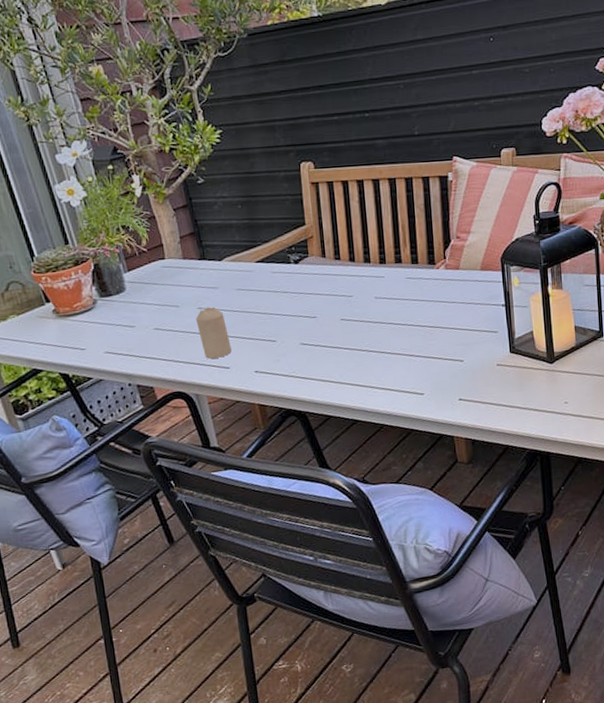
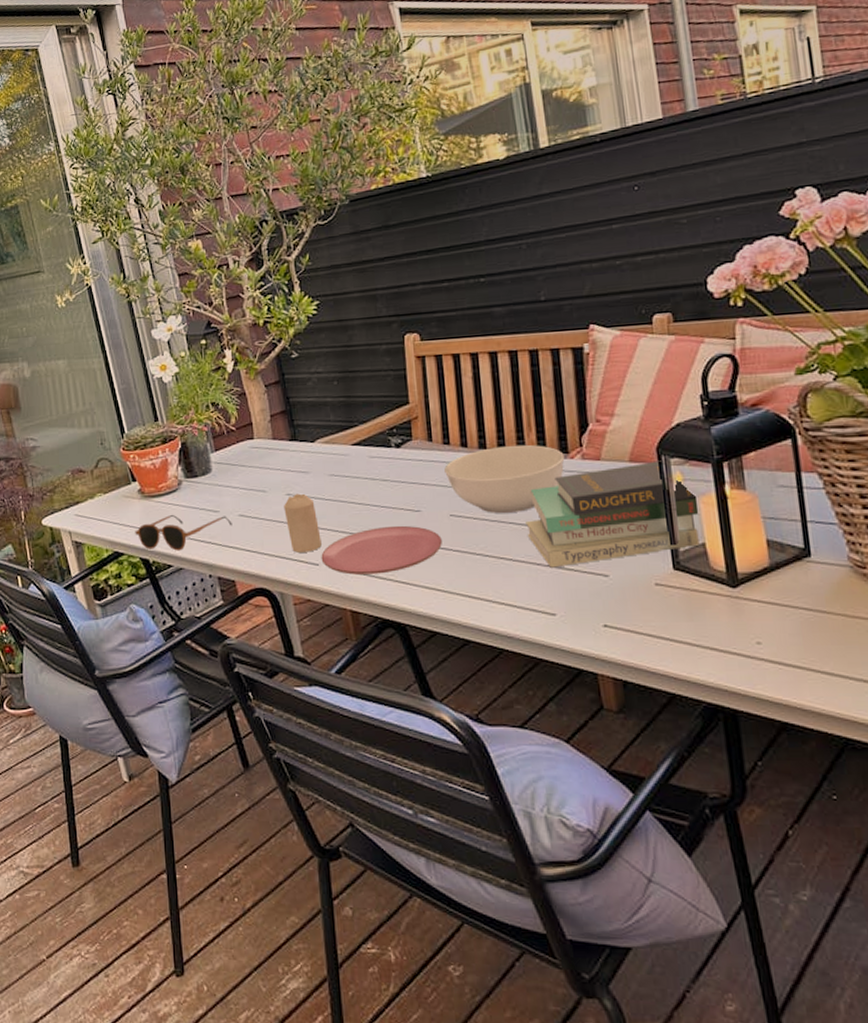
sunglasses: none [52,330,148,365] -> present [135,514,232,551]
plate: none [231,330,335,375] -> present [321,525,442,575]
bowl: none [336,258,432,317] -> present [444,444,565,514]
books: none [401,268,530,358] -> present [526,460,700,568]

